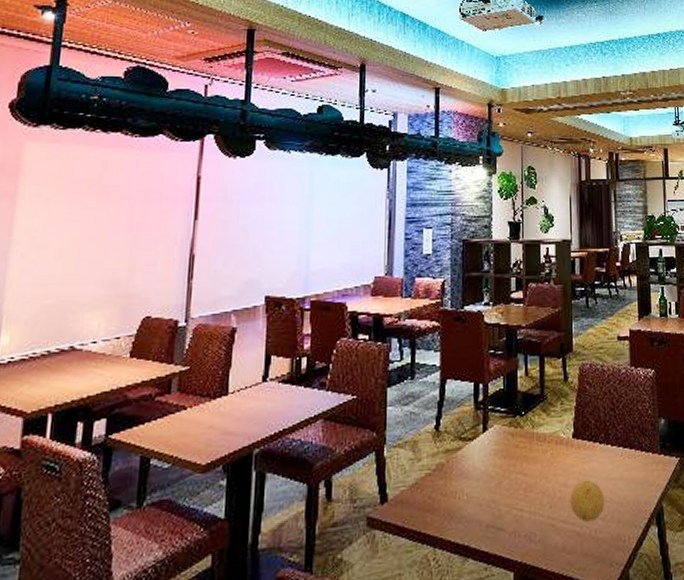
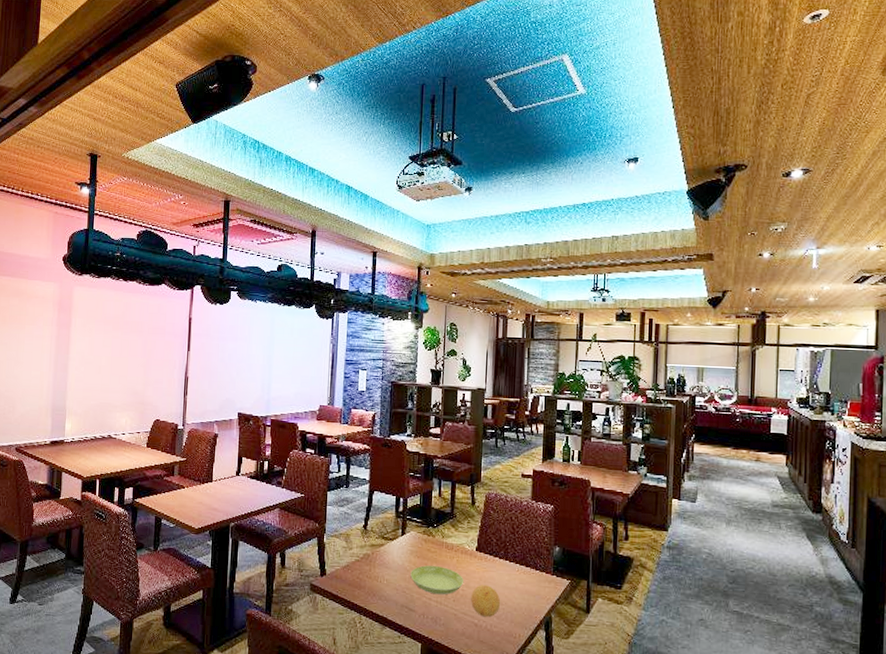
saucer: none [496,464,560,503] -> present [410,565,463,595]

